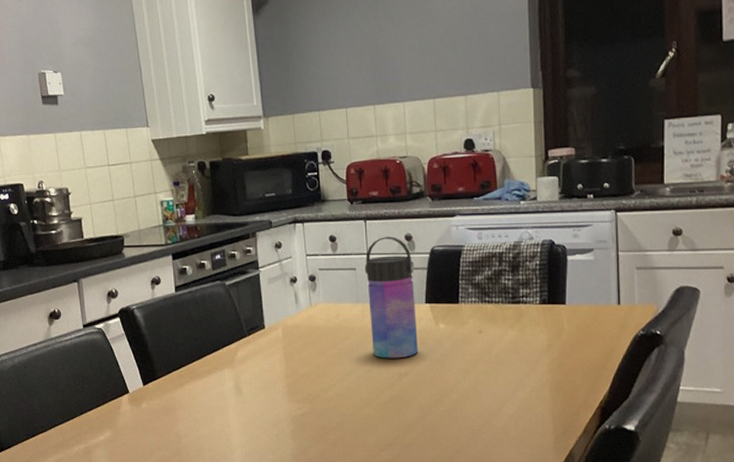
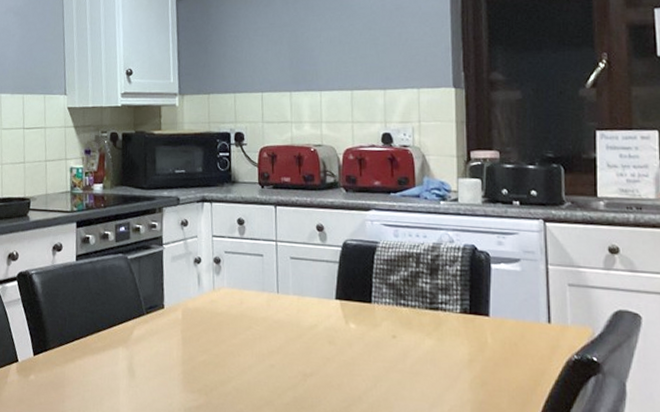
water bottle: present [365,237,418,359] -> none [272,225,326,356]

